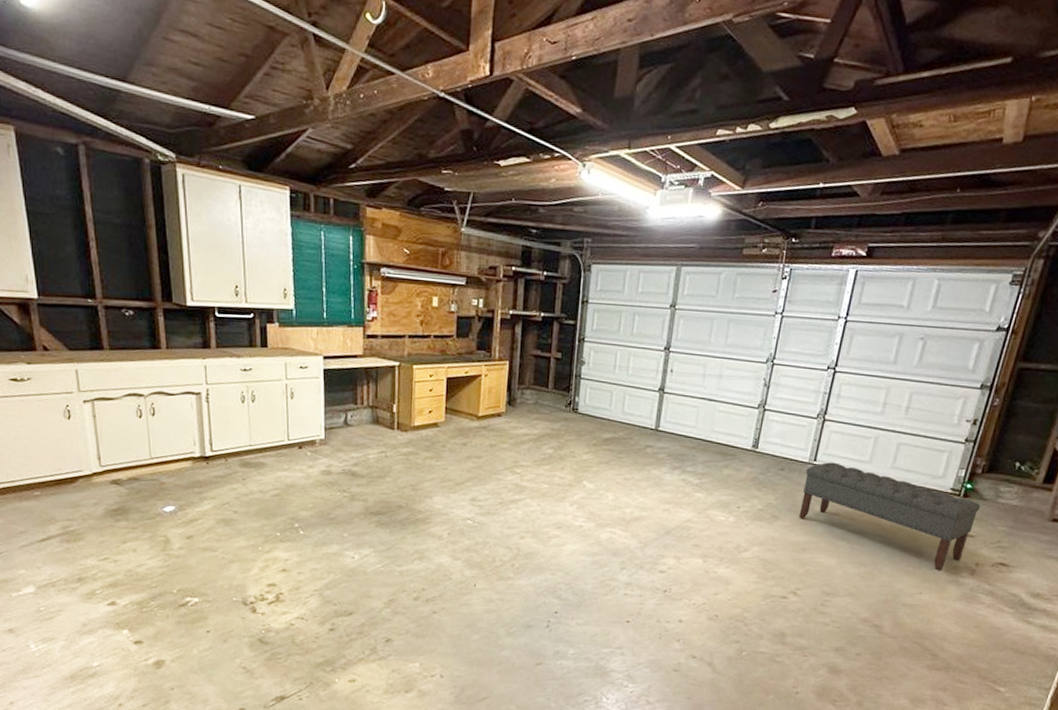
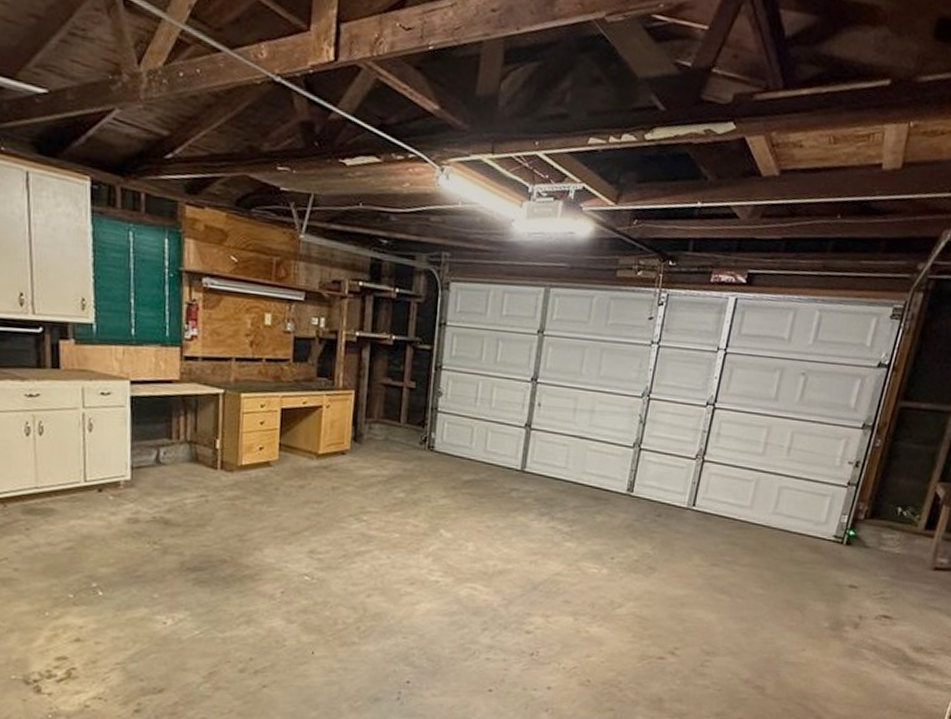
bench: present [799,462,981,571] -> none [677,507,864,625]

